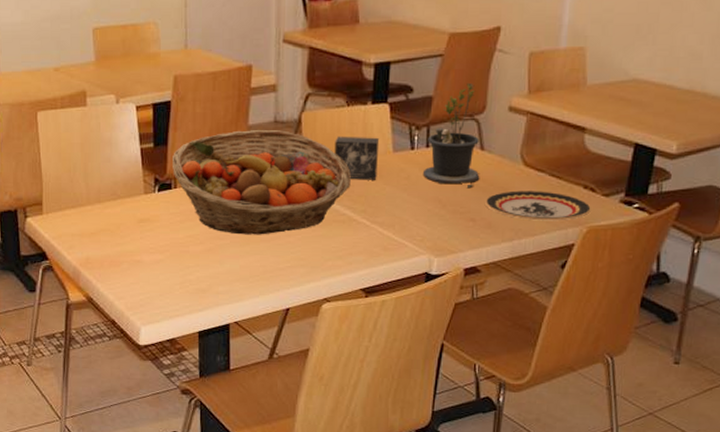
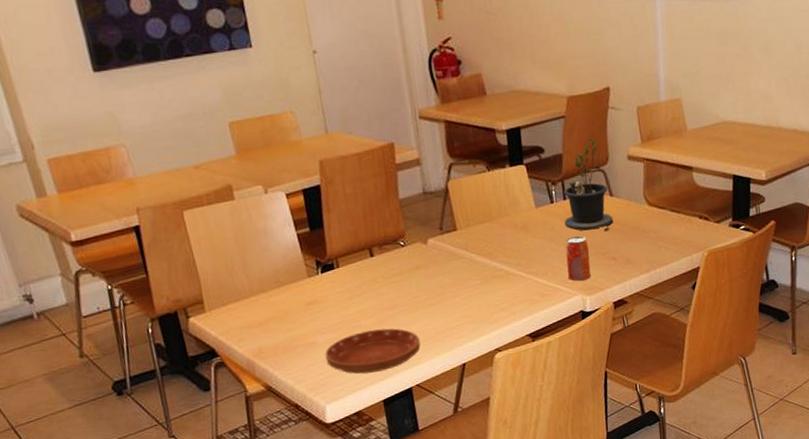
saucer: none [148,258,246,301] -> present [325,328,421,374]
fruit basket: present [173,130,351,235] -> none [330,200,503,303]
small box: present [334,136,380,180] -> none [482,196,525,237]
beverage can: none [417,190,446,239] -> present [565,236,591,281]
plate: present [484,190,591,221] -> none [621,225,708,252]

